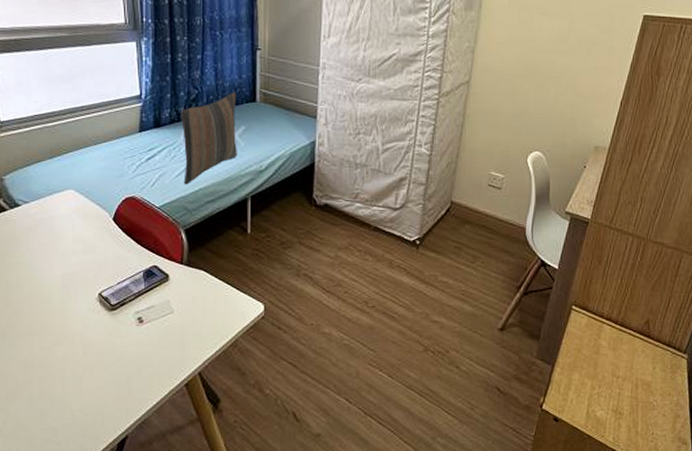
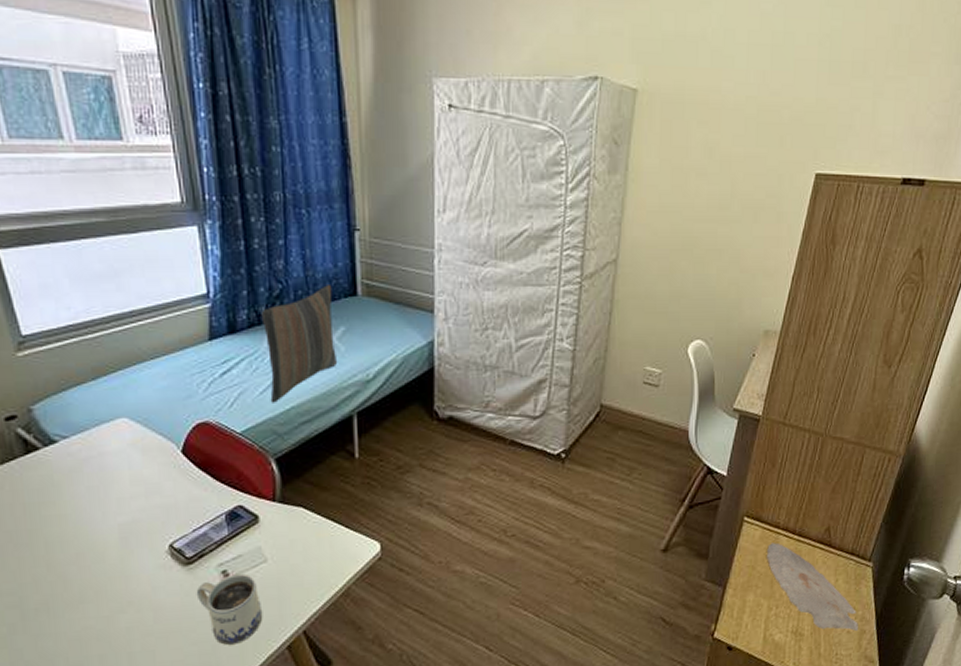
mug: none [117,321,168,378] -> present [196,573,263,645]
tissue: none [592,330,673,415] -> present [767,542,858,632]

